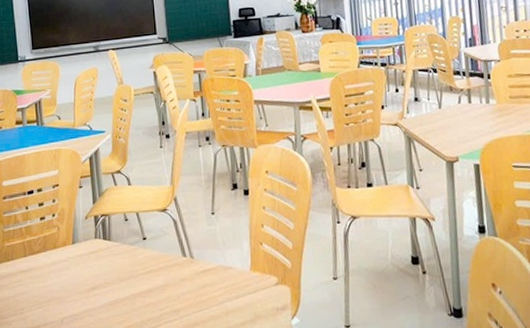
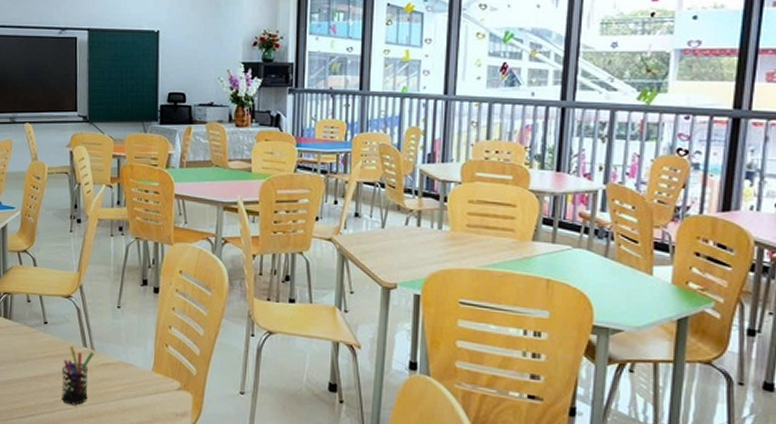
pen holder: none [164,256,194,316] -> present [61,345,94,406]

